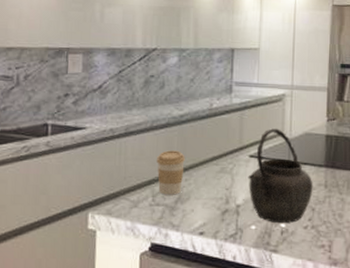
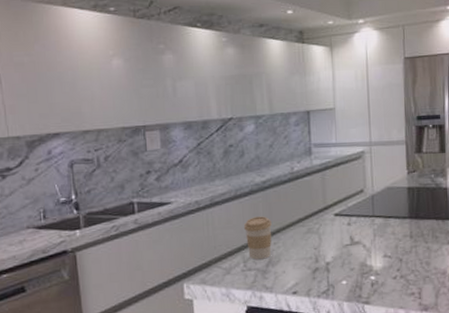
kettle: present [248,128,313,223] -> none [334,186,399,276]

